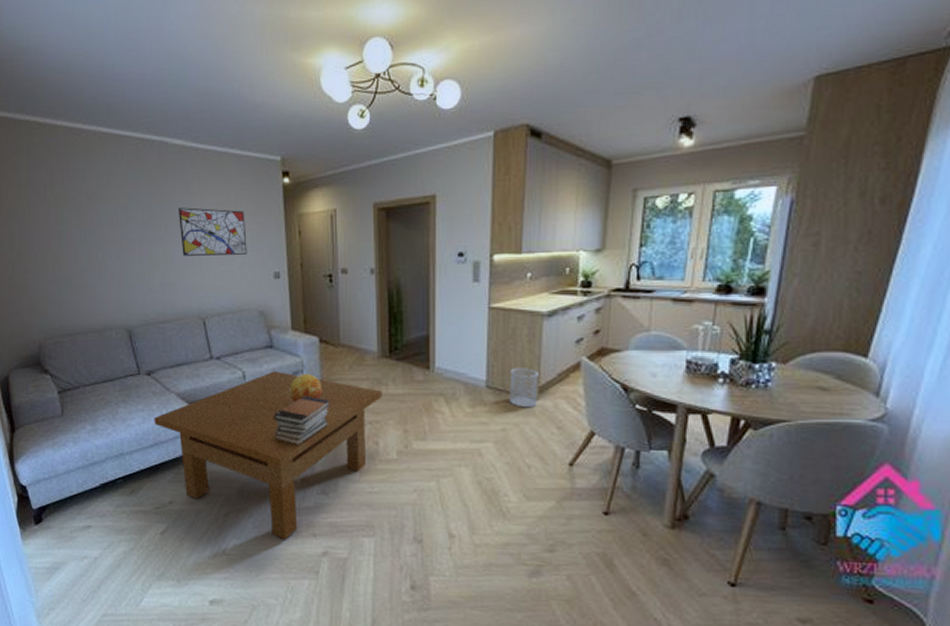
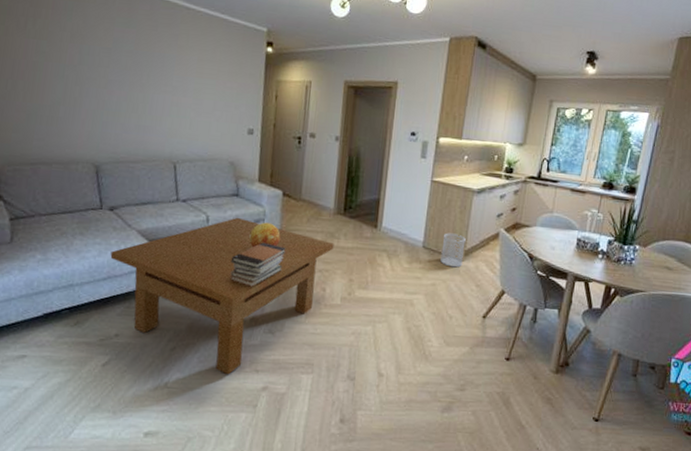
wall art: present [179,207,247,256] -> none [161,59,227,110]

